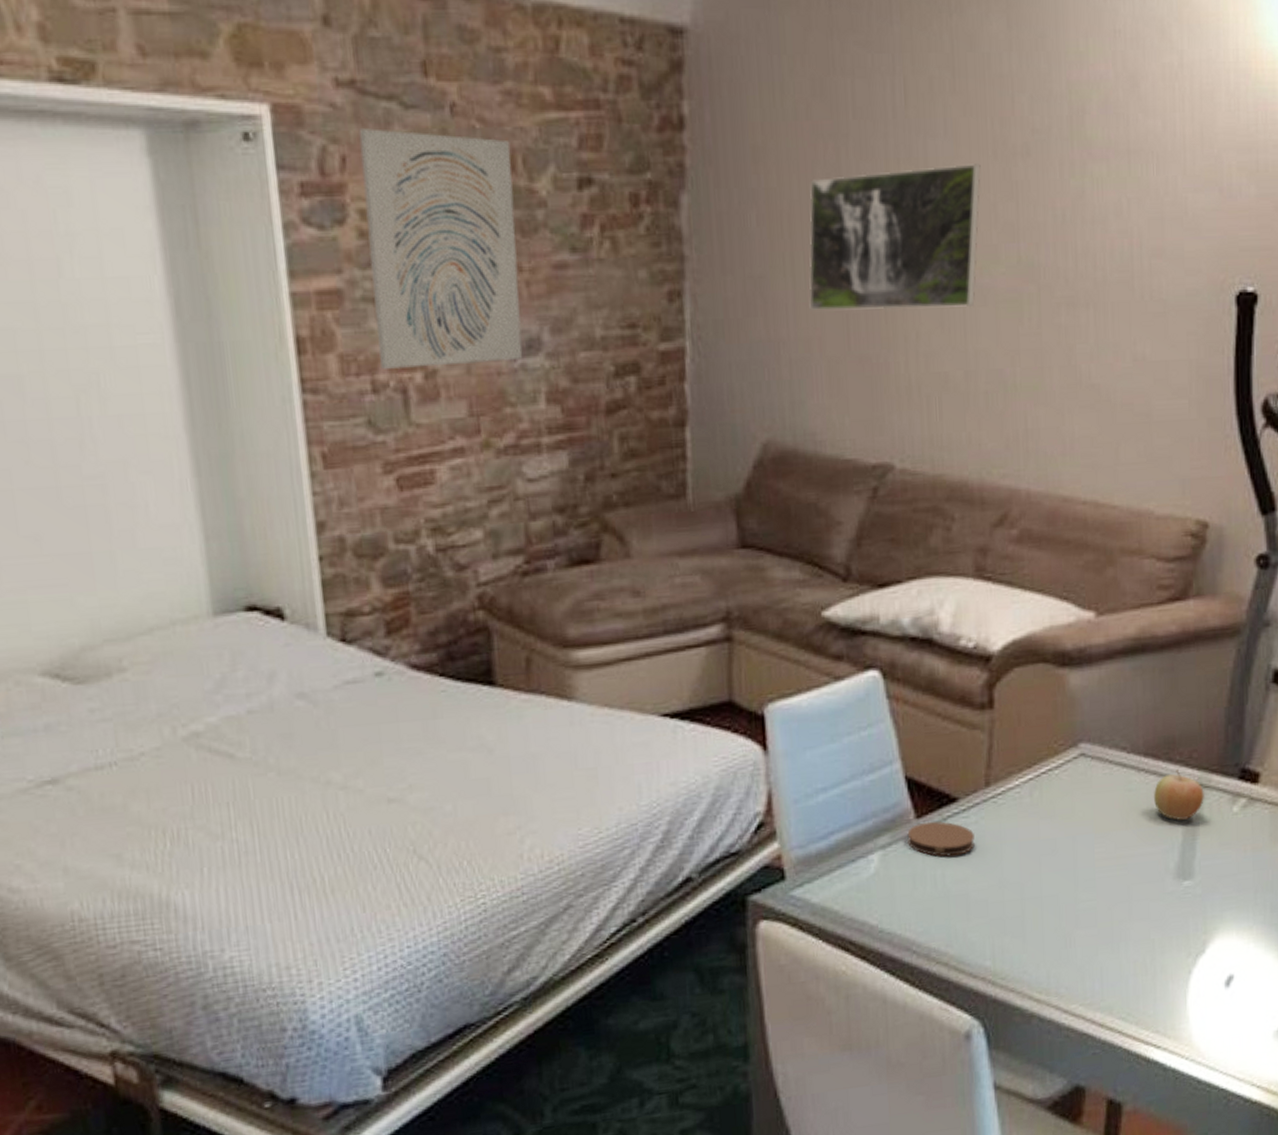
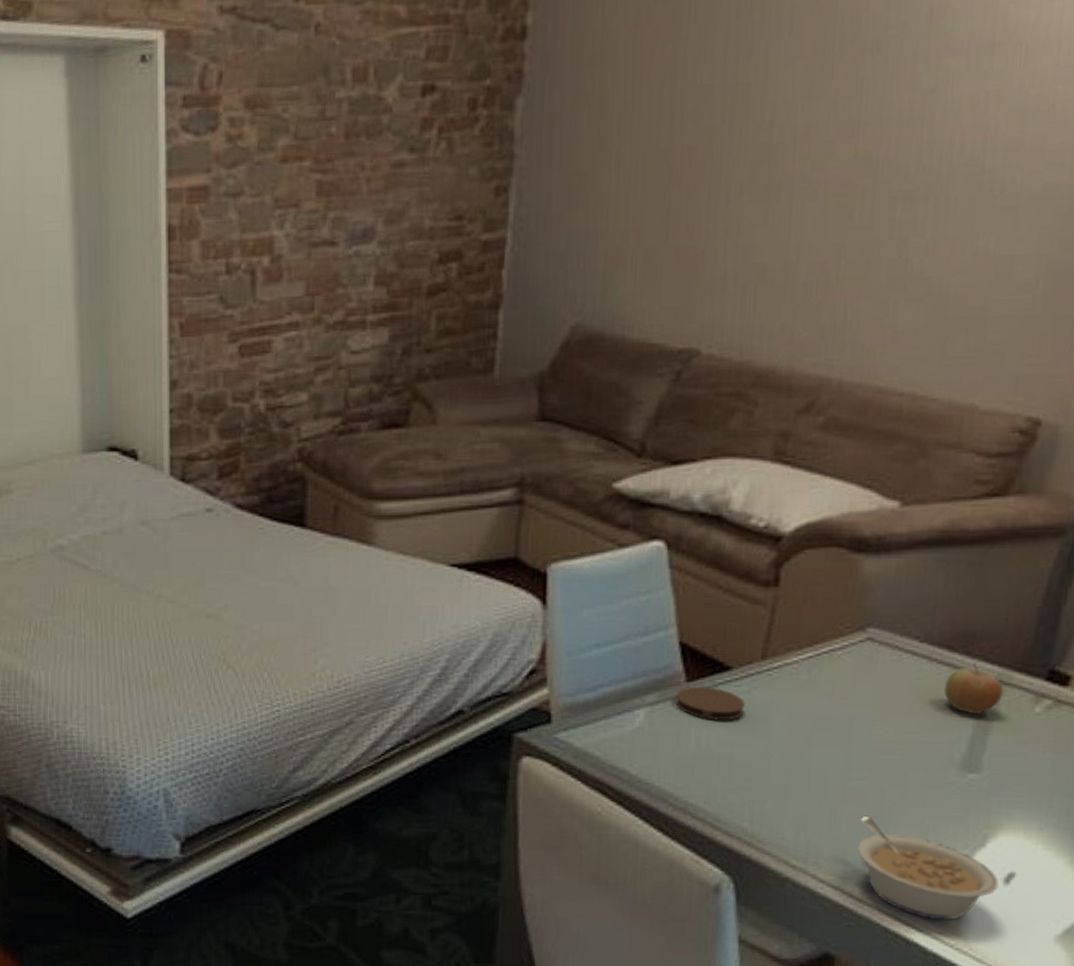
wall art: present [358,128,523,369] -> none [234,48,365,254]
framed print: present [808,164,981,310] -> none [631,61,825,204]
legume: none [1093,936,1221,1035] -> present [857,815,999,921]

